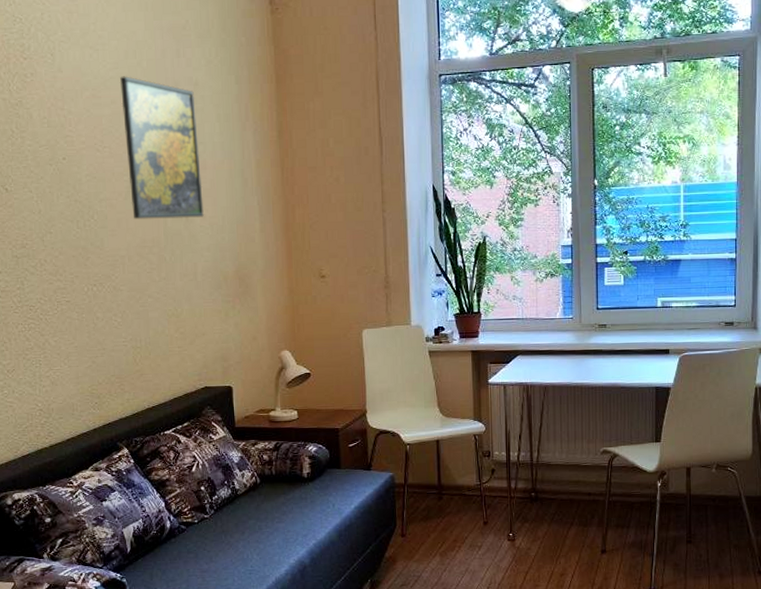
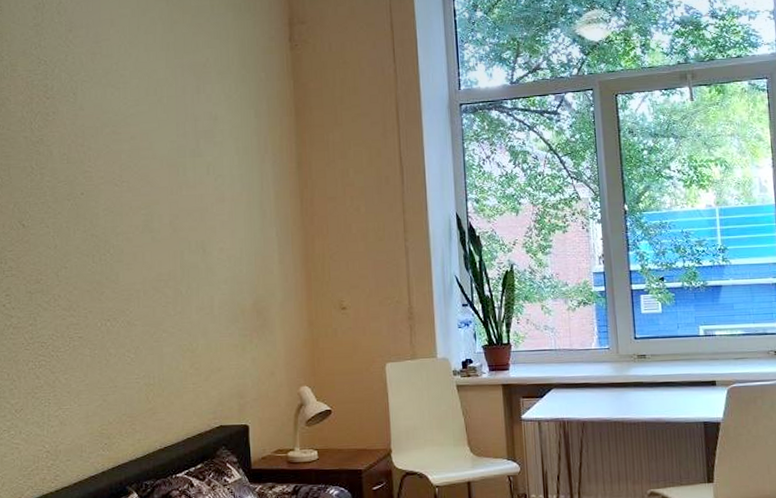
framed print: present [120,76,204,220] -> none [140,112,221,253]

